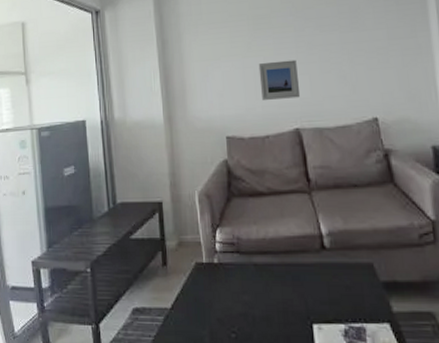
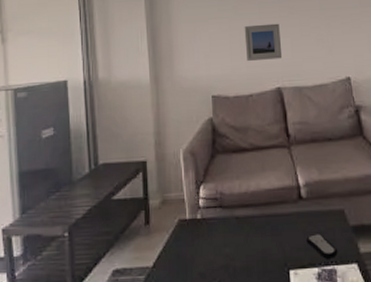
remote control: none [330,288,367,316] -> present [306,234,338,259]

